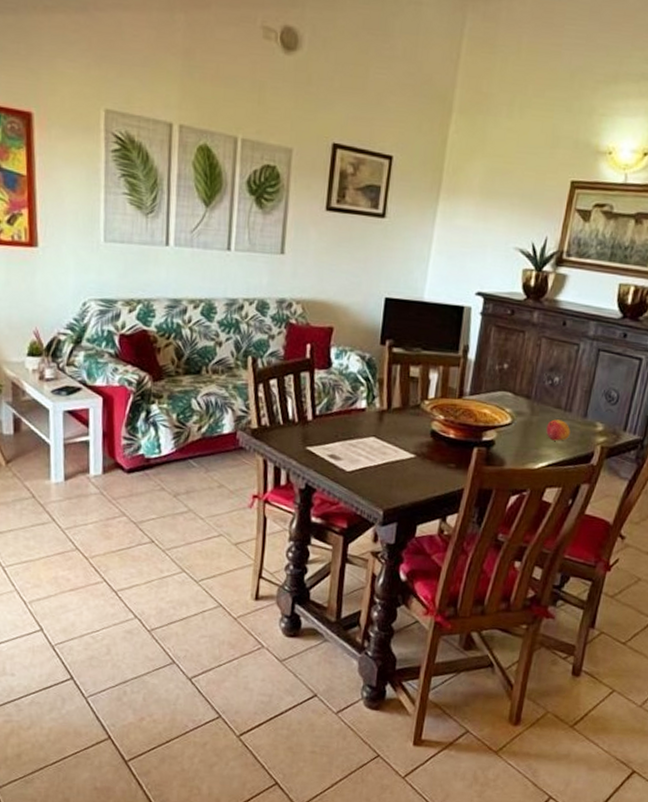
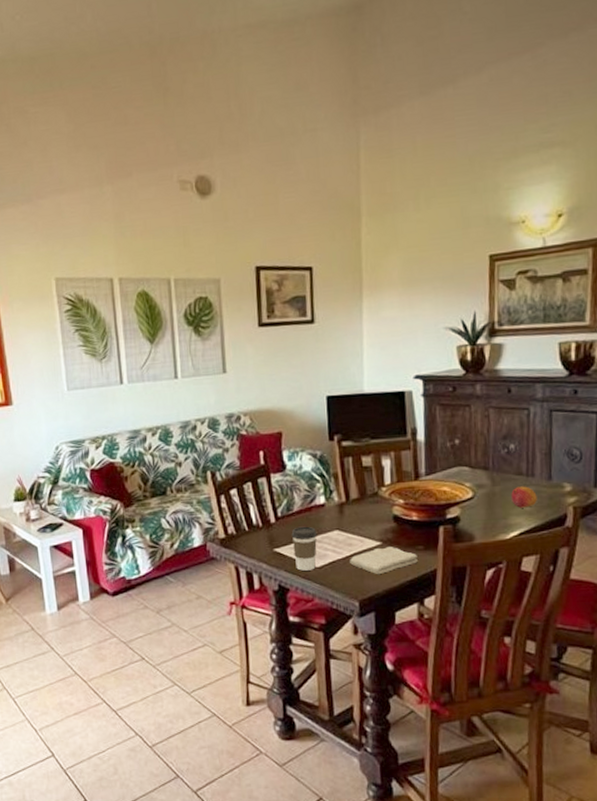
coffee cup: none [326,428,353,474] -> present [291,526,318,571]
washcloth: none [381,460,448,486] -> present [350,547,418,574]

